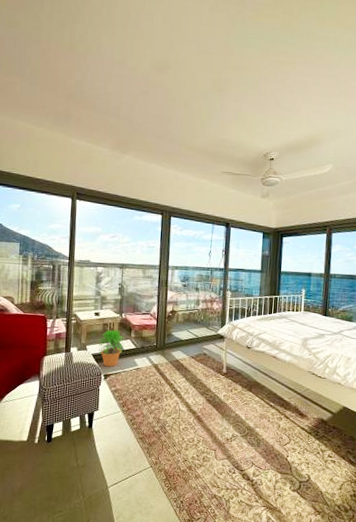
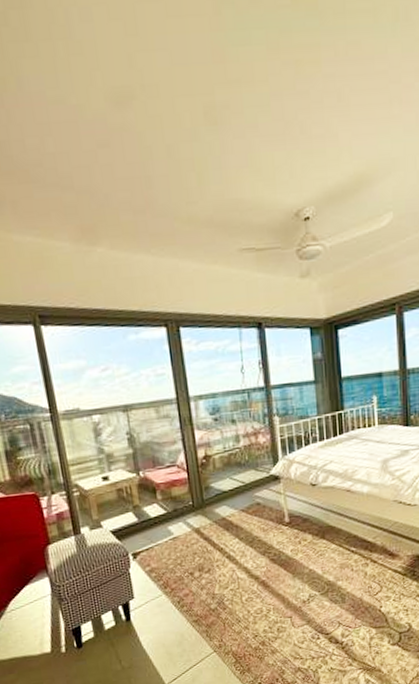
potted plant: present [97,330,125,367] -> none [114,494,151,544]

